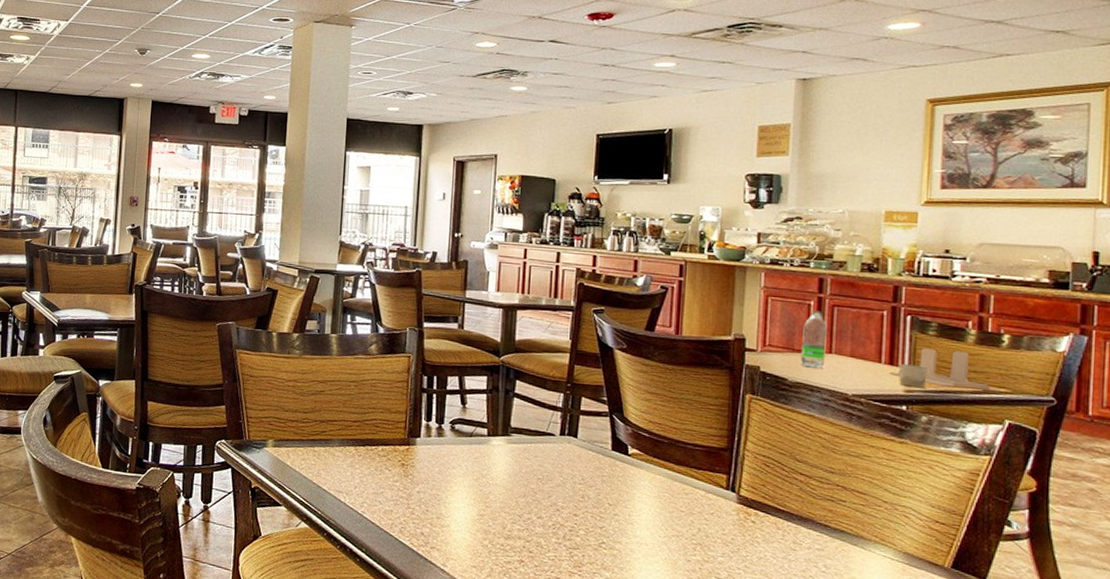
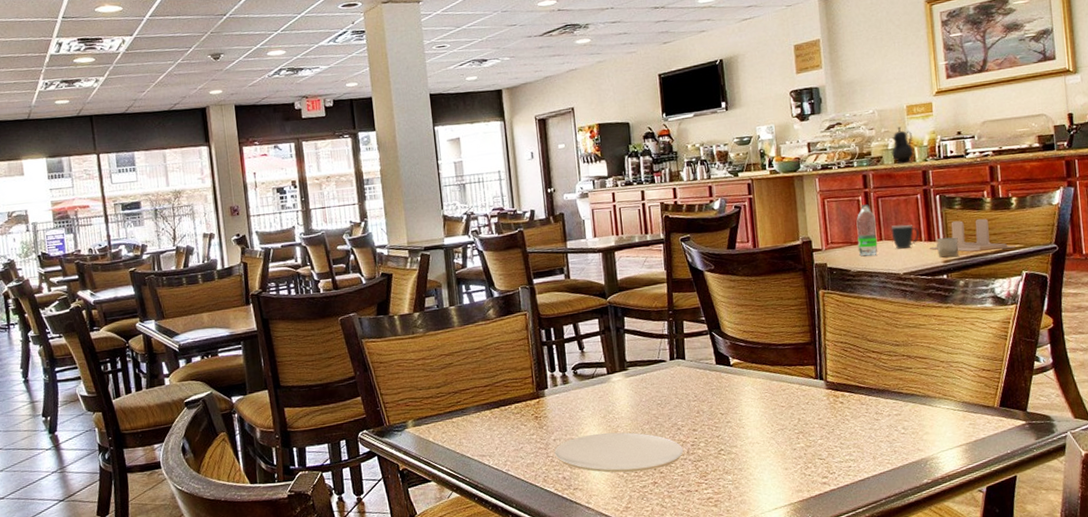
plate: none [416,494,560,547] -> present [554,432,684,473]
mug: none [844,340,879,369] -> present [891,224,919,250]
coffeepot: none [859,233,887,274] -> present [892,127,914,164]

